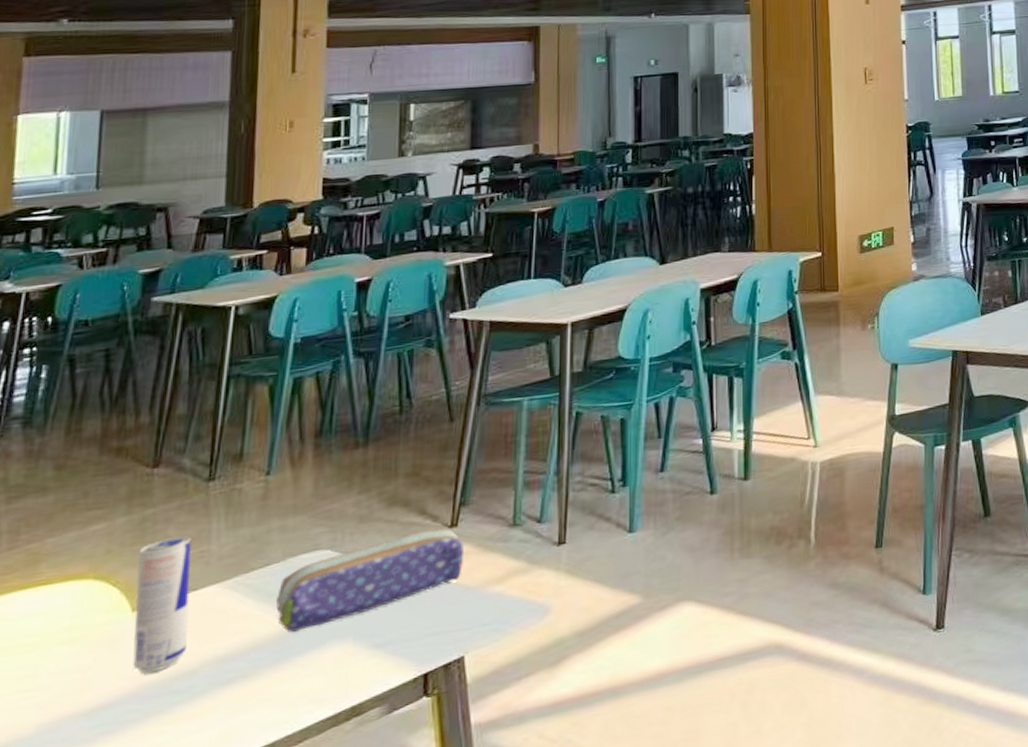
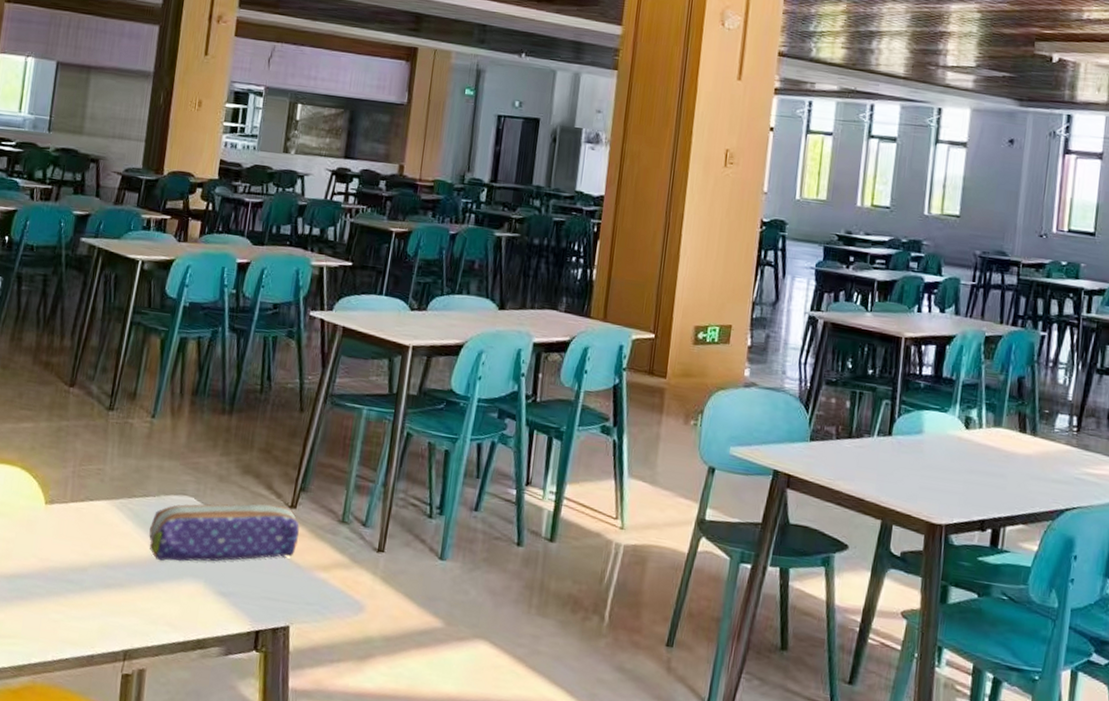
beverage can: present [133,536,191,674] -> none [42,450,92,560]

